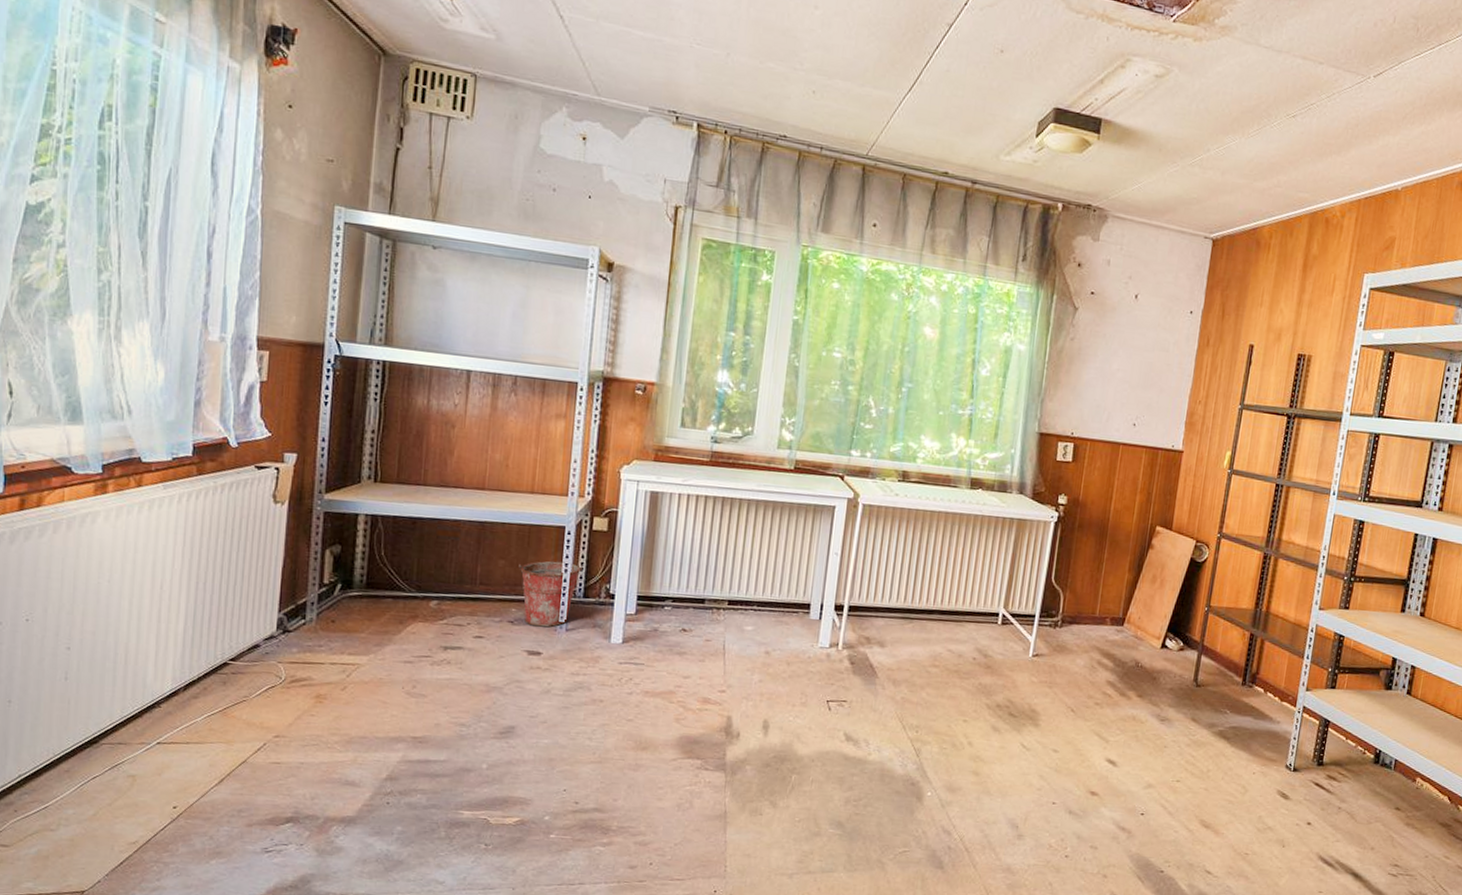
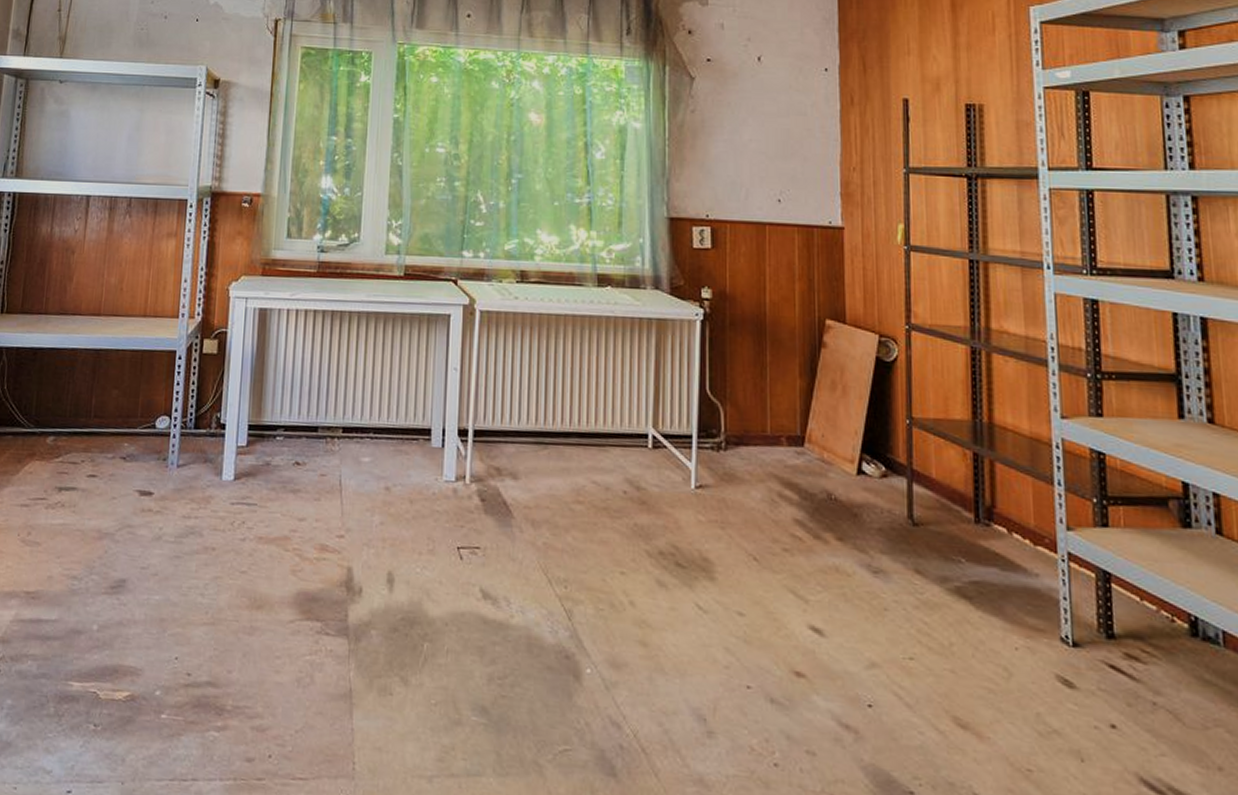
bucket: present [519,561,584,627] -> none [131,388,194,463]

